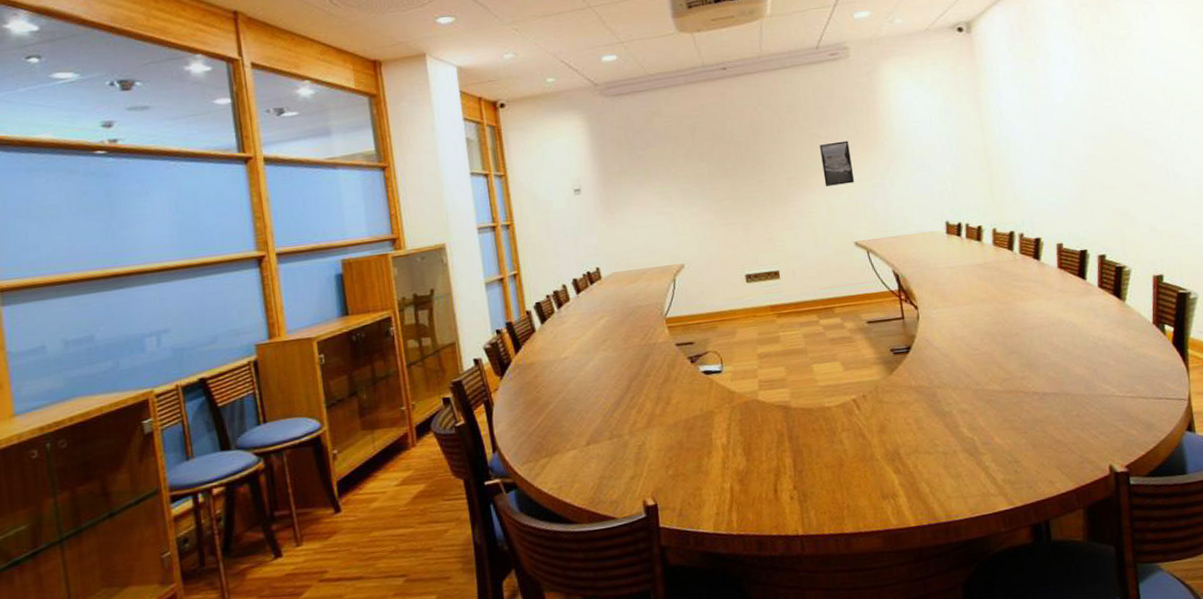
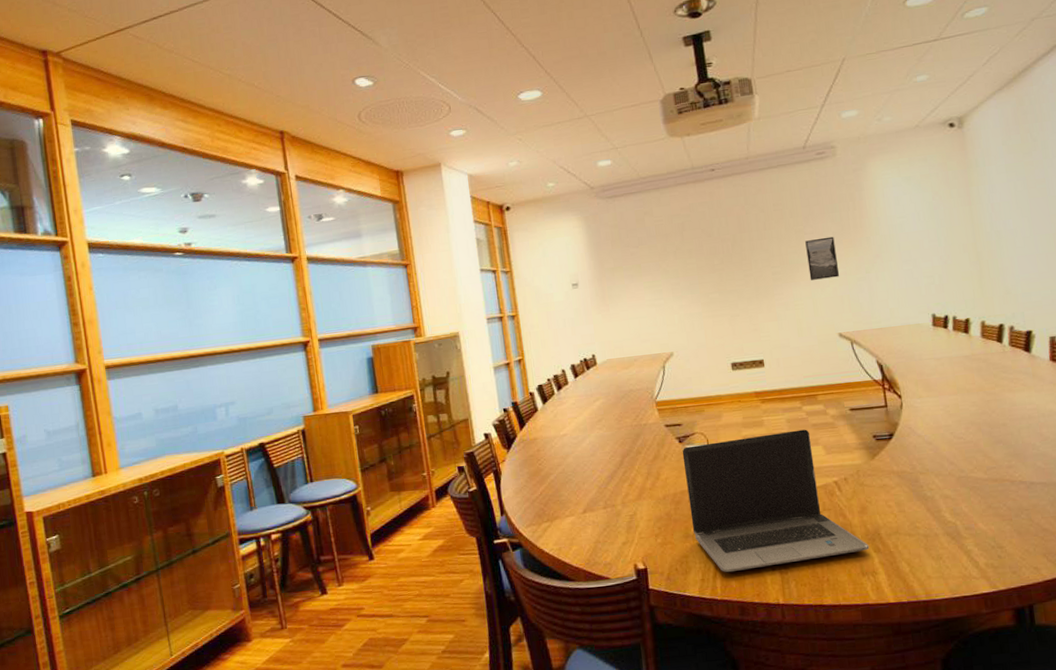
laptop computer: none [694,344,889,504] -> present [682,429,870,573]

